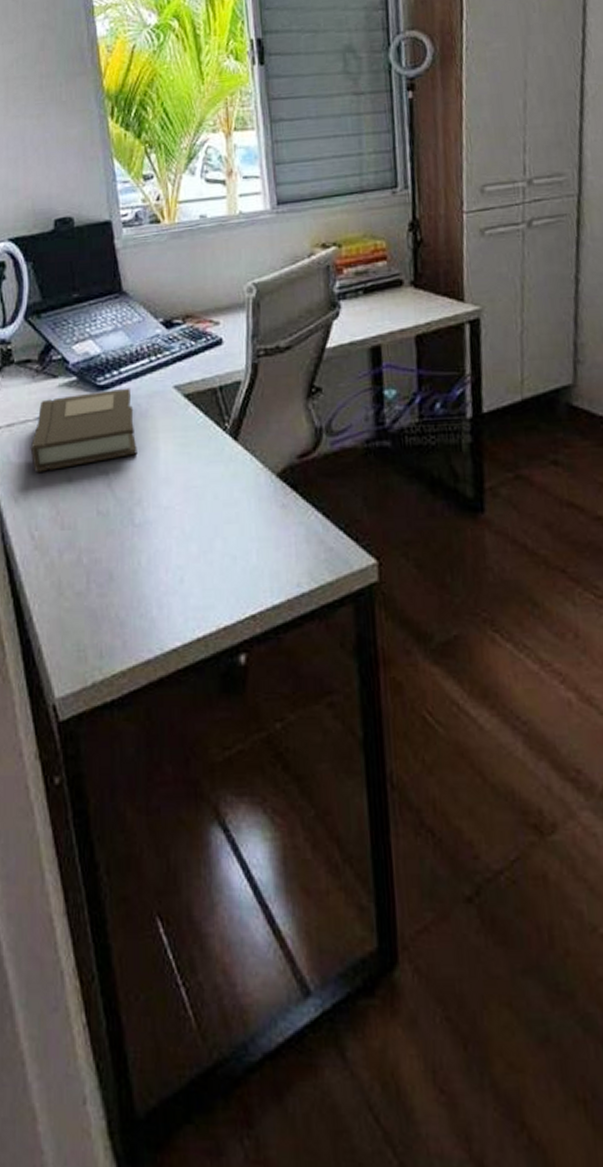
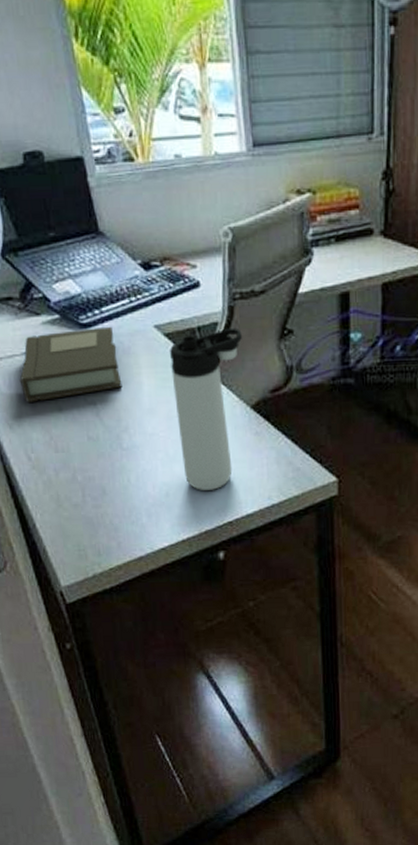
thermos bottle: none [190,386,266,576] -> present [170,327,242,490]

